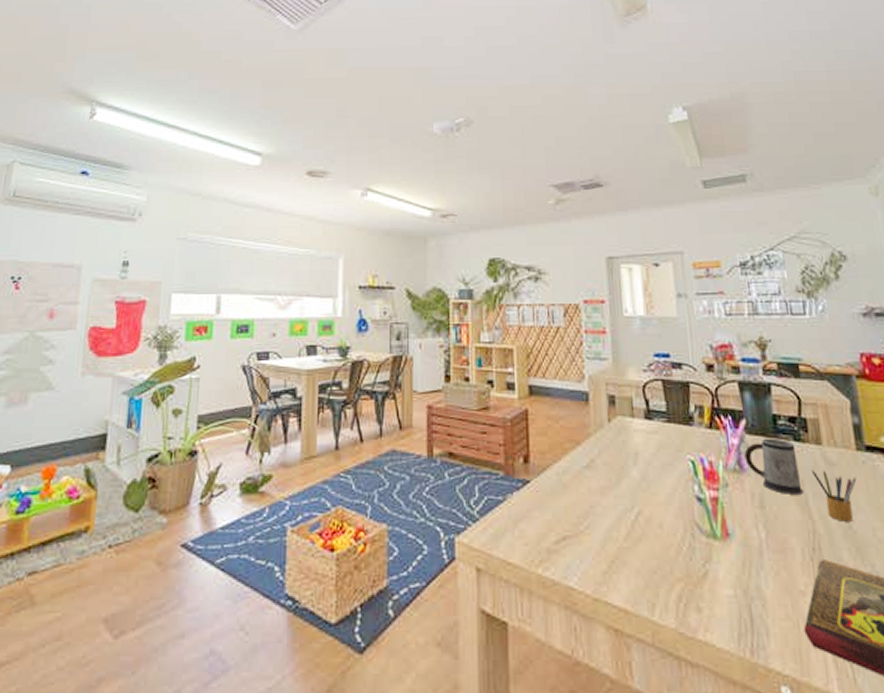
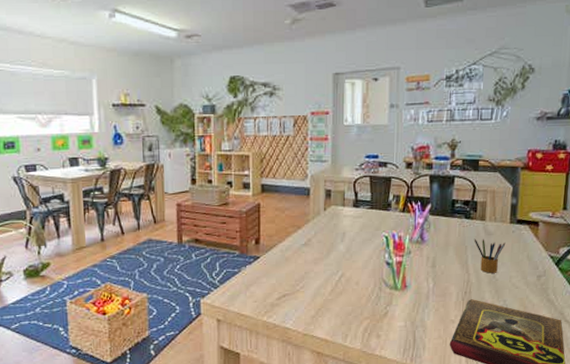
mug: present [744,438,804,494] -> none [426,217,466,257]

